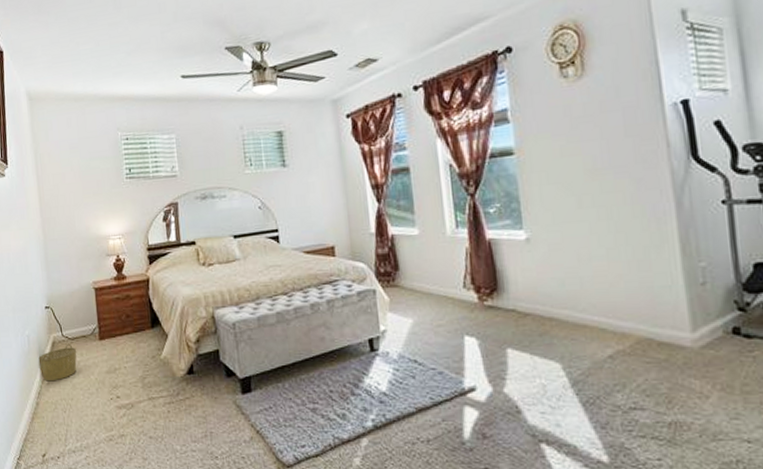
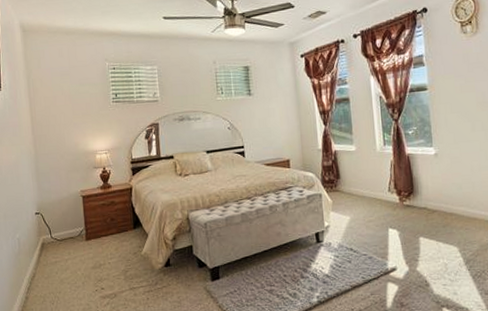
basket: present [38,343,77,382] -> none [28,244,65,278]

